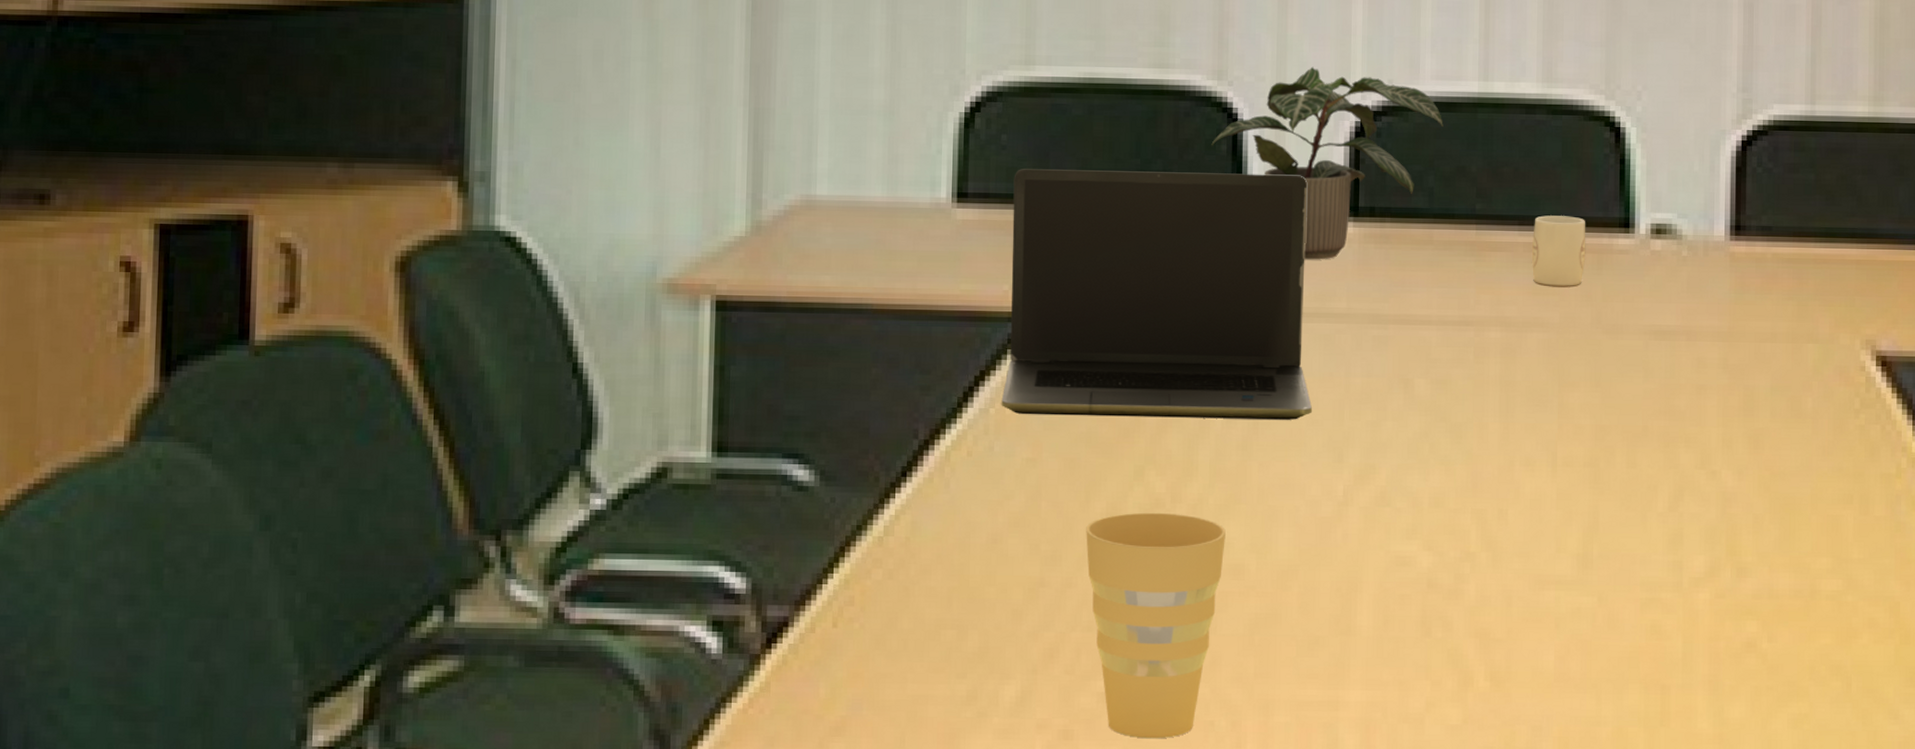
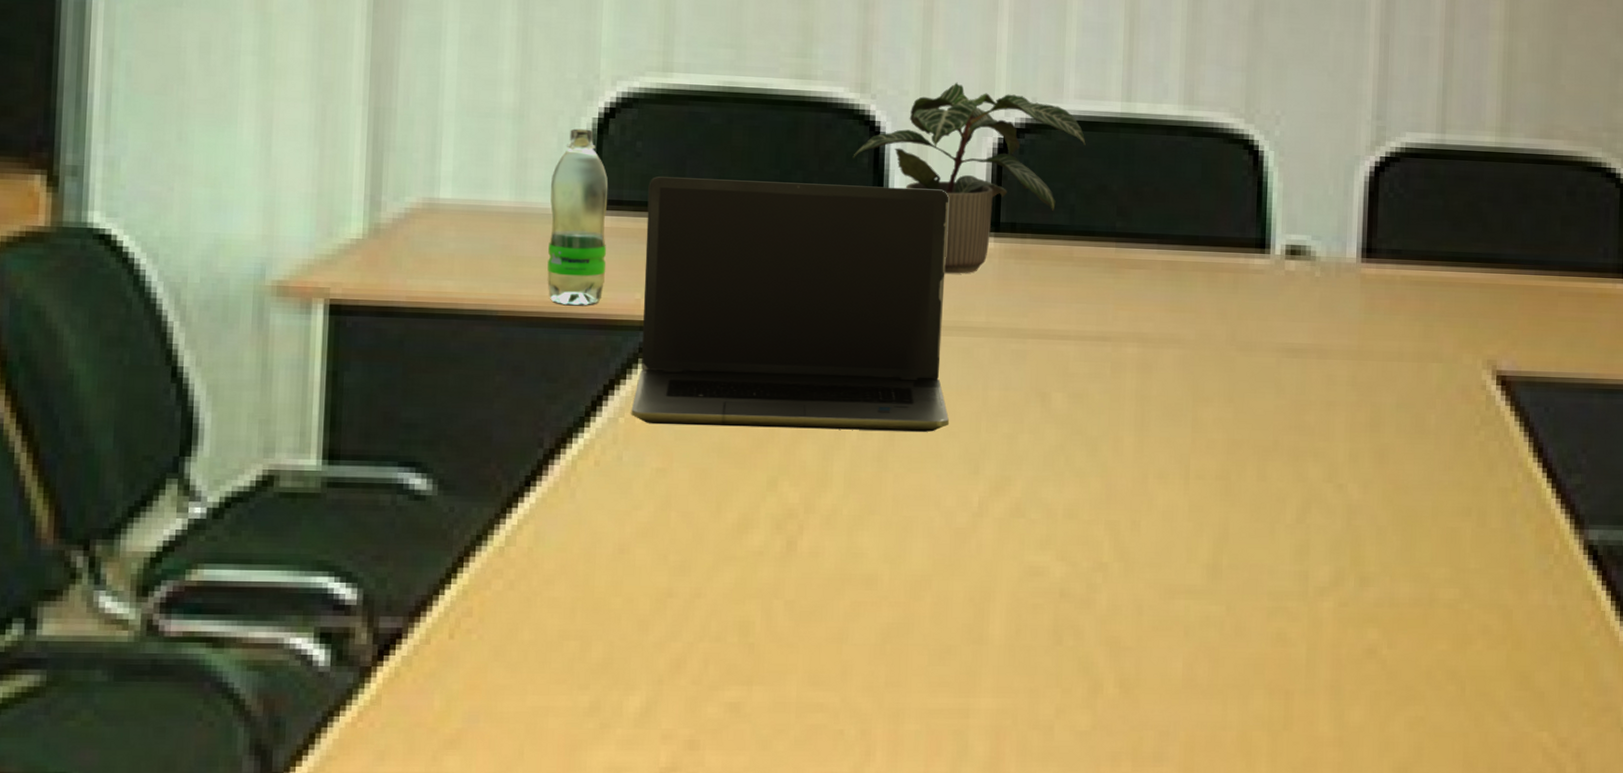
bottle: none [919,123,976,299] -> present [547,128,609,306]
cup: present [1086,512,1226,739] -> none [716,522,859,748]
mug: present [1532,215,1586,288] -> none [1170,235,1223,305]

